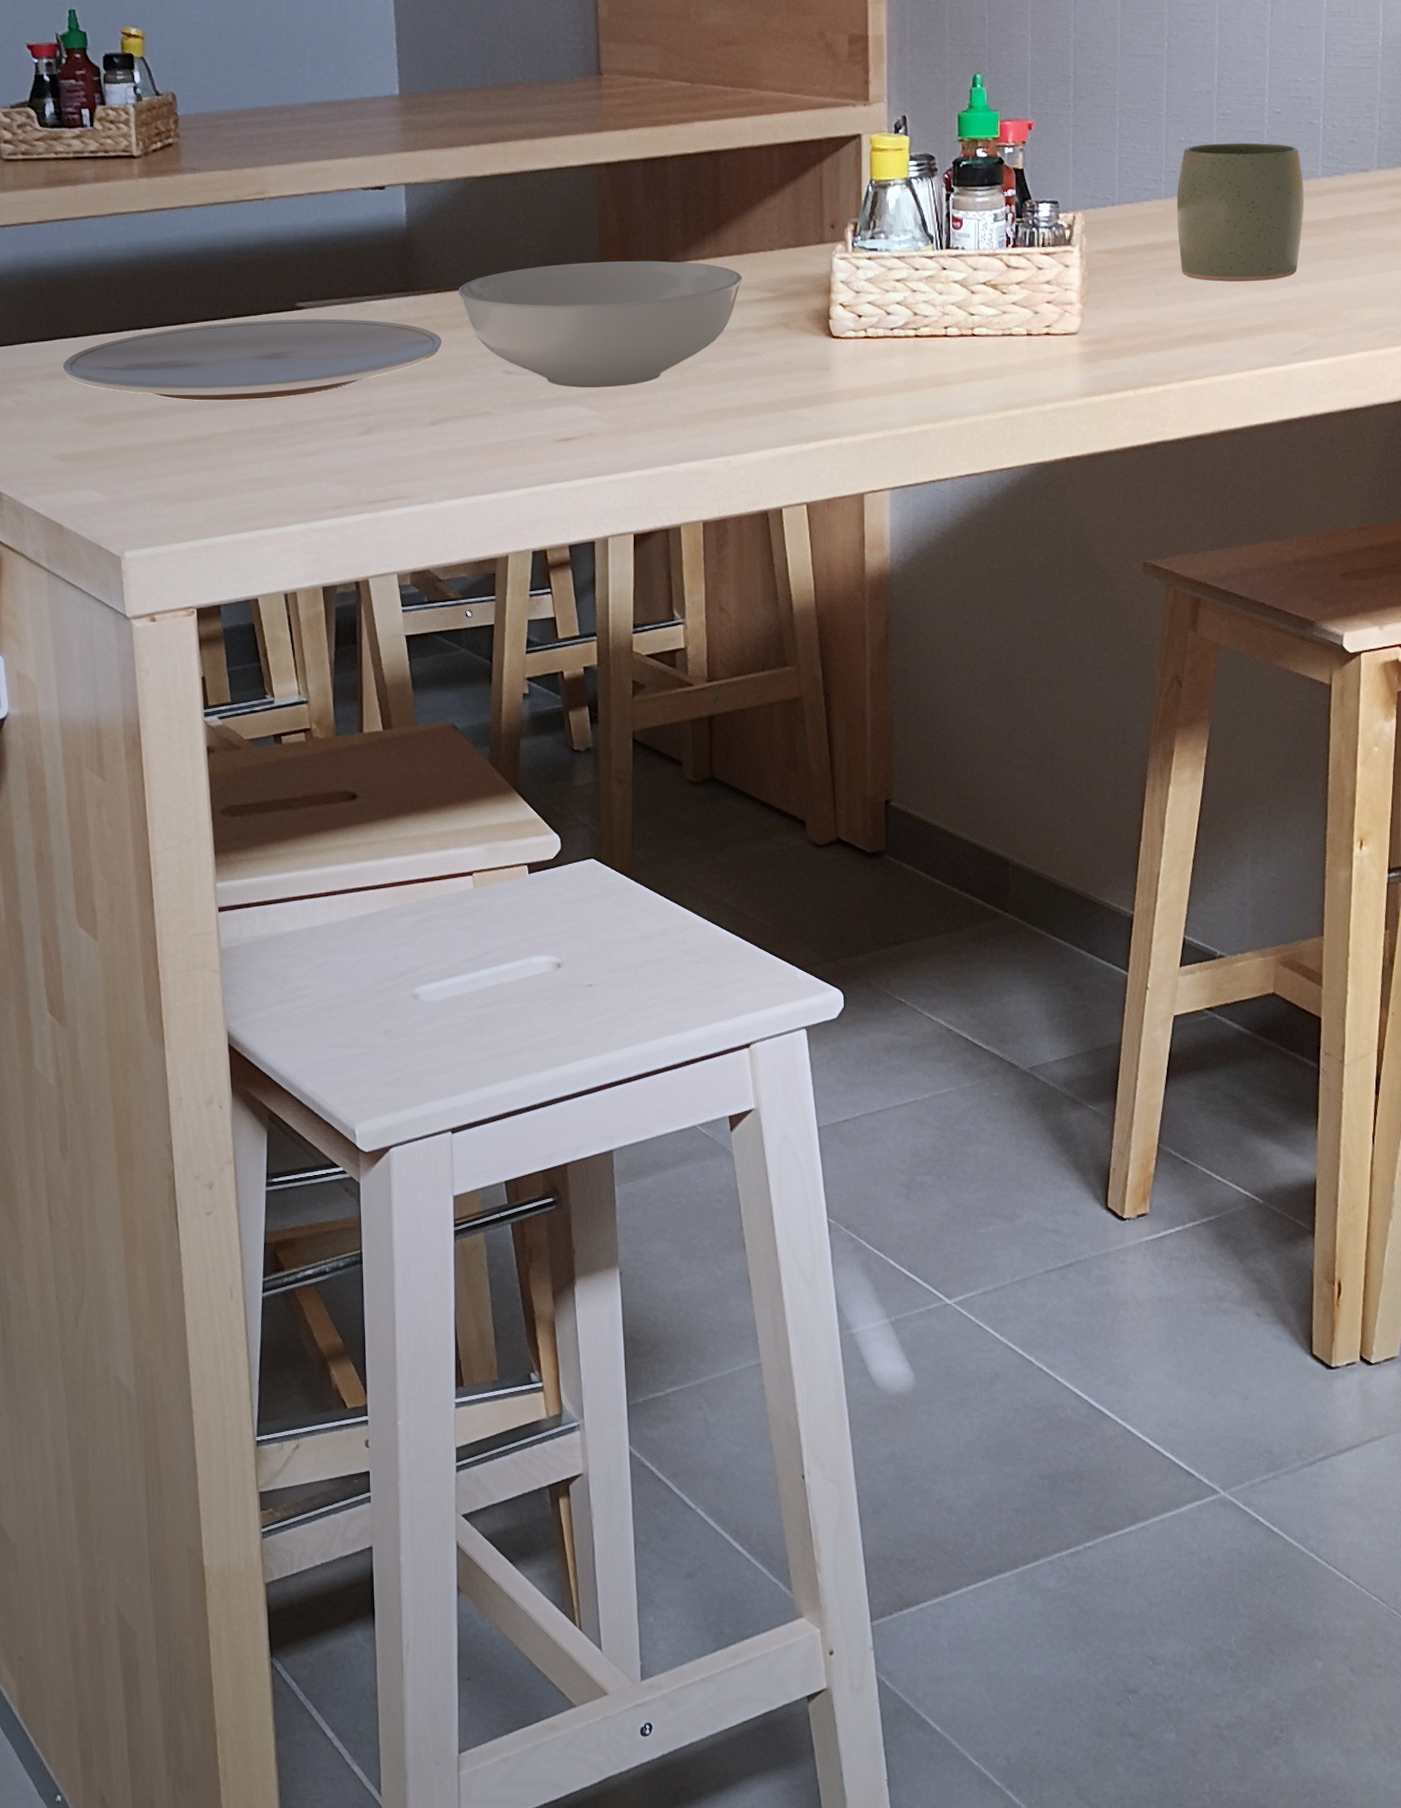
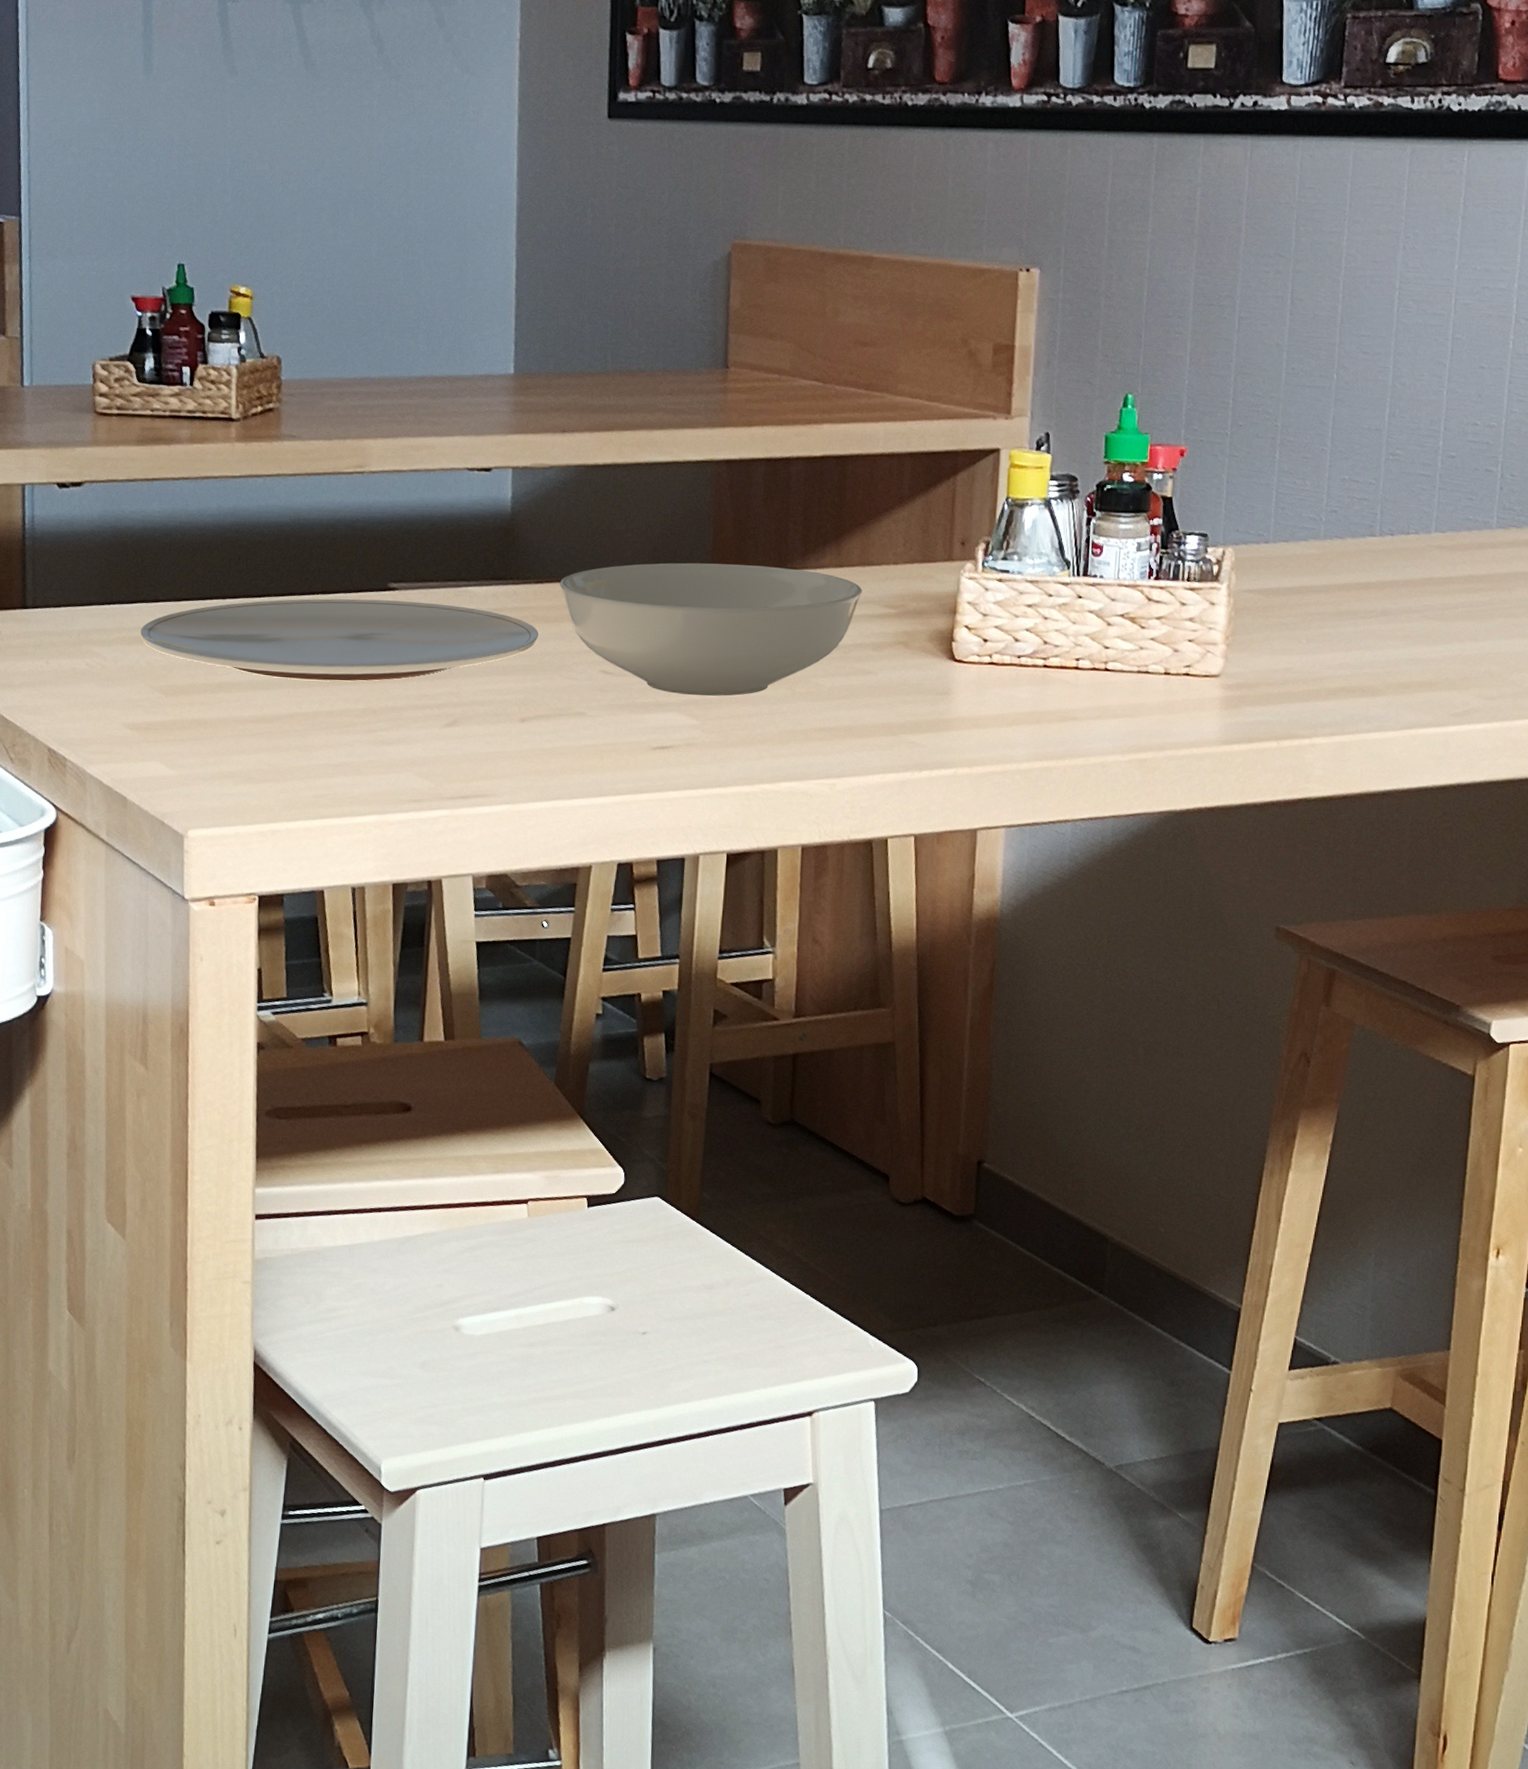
mug: present [1176,143,1305,282] -> none [1335,484,1477,635]

